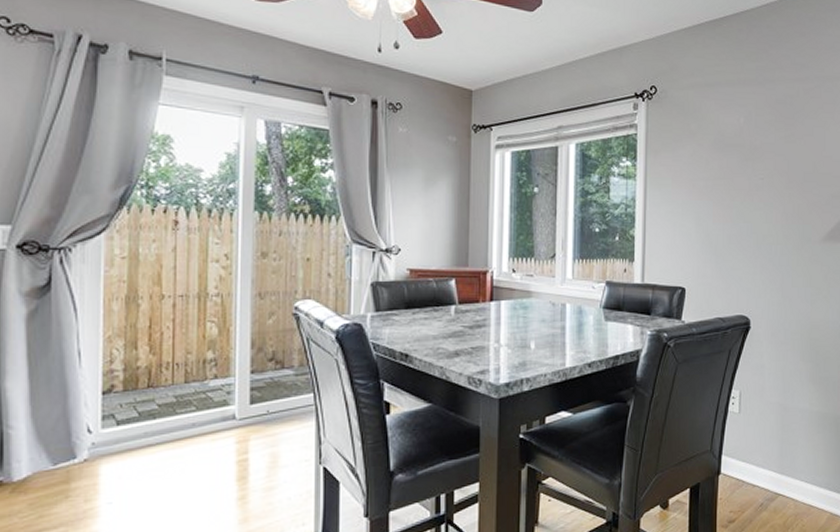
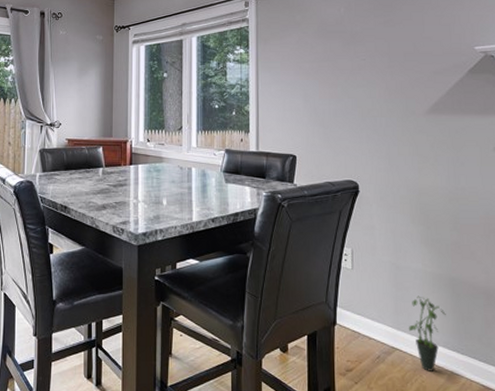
potted plant: none [792,437,829,515] -> present [408,296,446,371]

